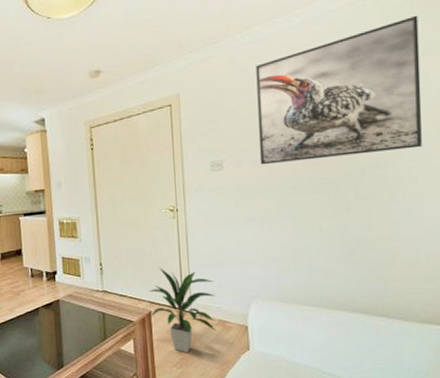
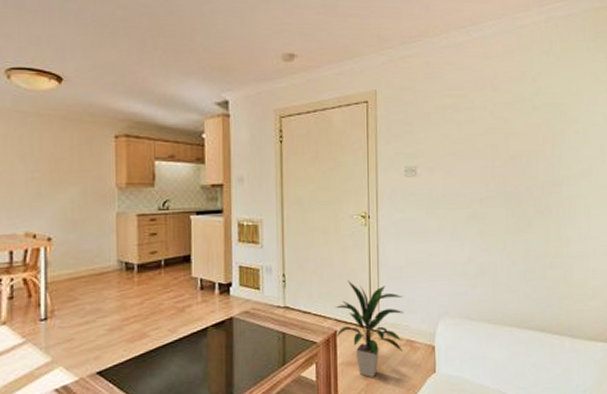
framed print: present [256,15,422,165] -> none [451,43,591,174]

